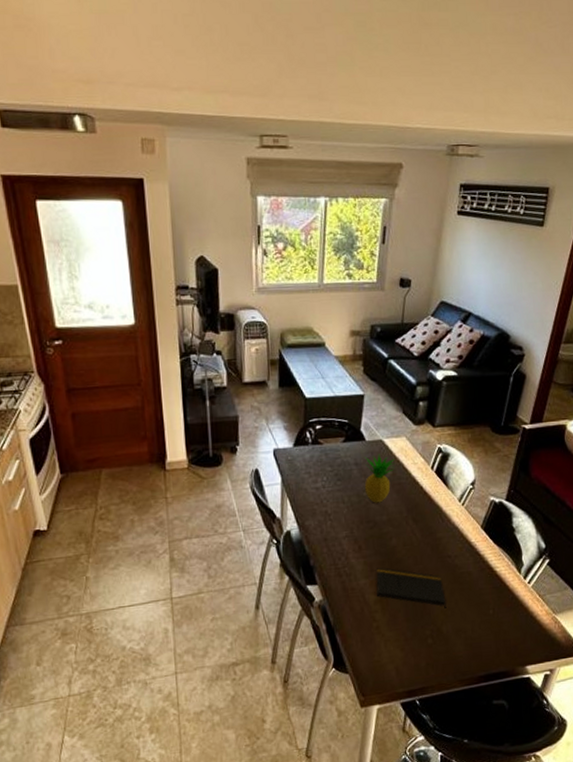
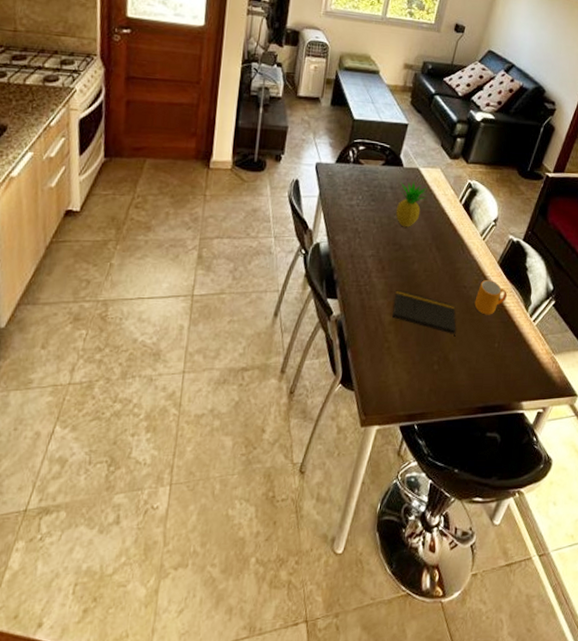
mug: none [462,545,496,583] -> present [474,279,507,315]

